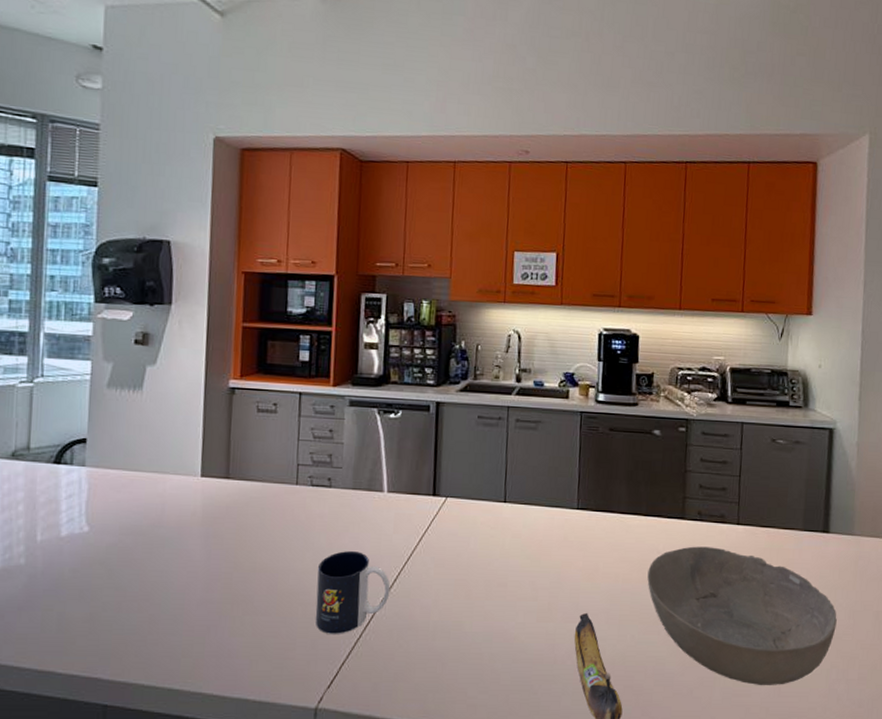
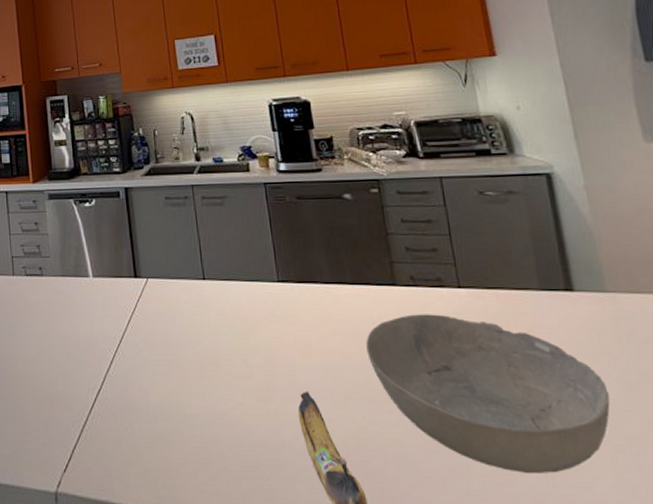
mug: present [315,551,391,634] -> none [40,336,109,418]

